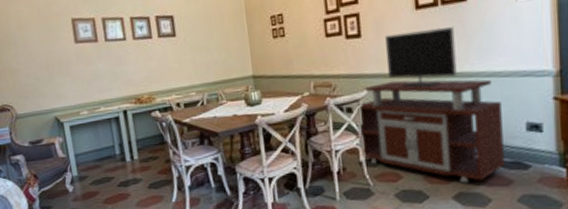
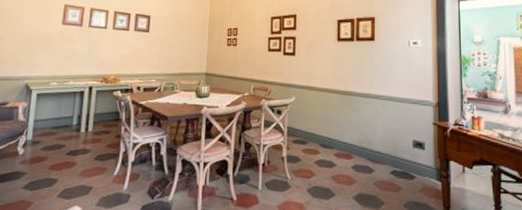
tv stand: present [357,27,505,184] -> none [285,57,396,186]

